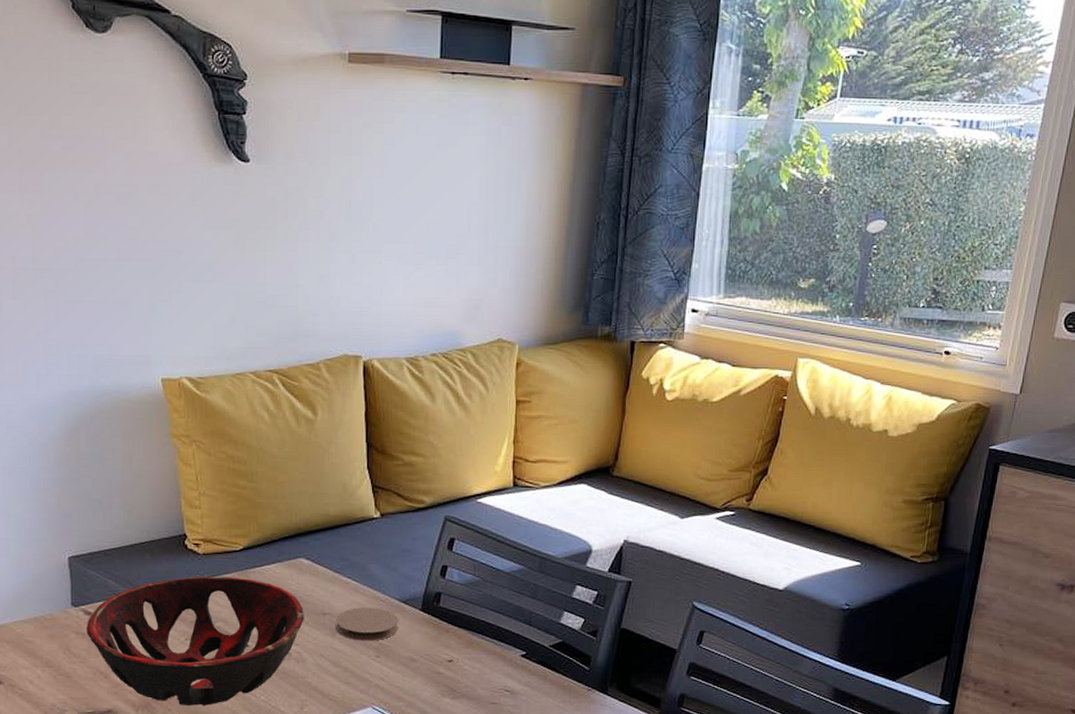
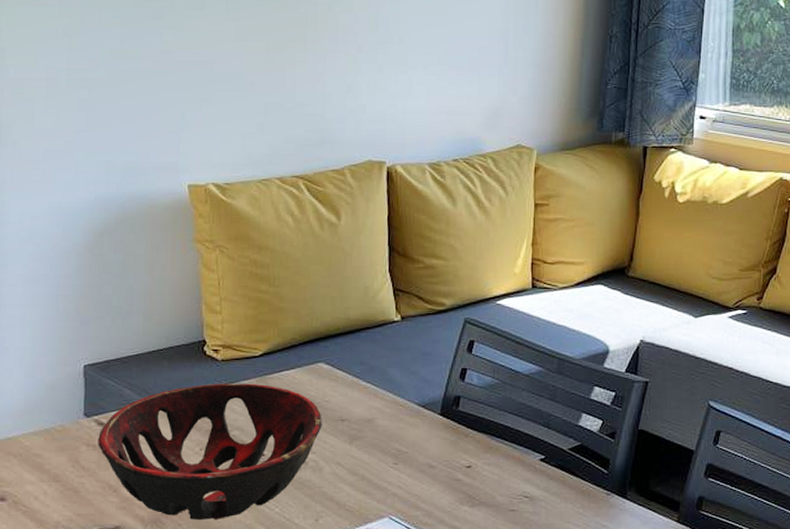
coaster: present [336,608,398,641] -> none [354,413,417,448]

